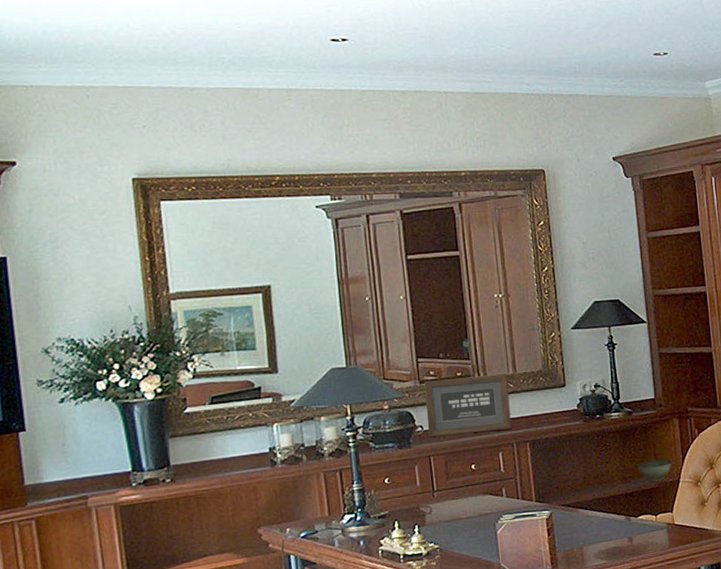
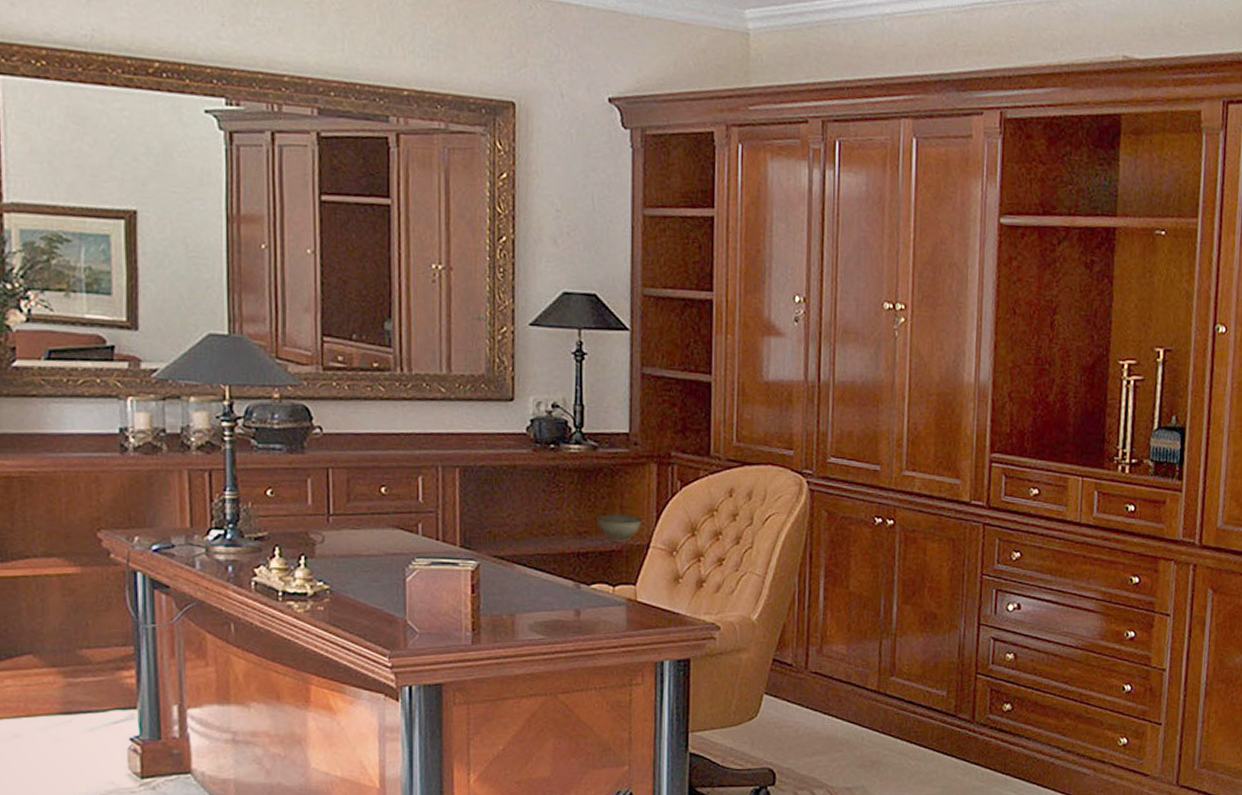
picture frame: present [424,374,512,438] -> none [328,368,438,447]

